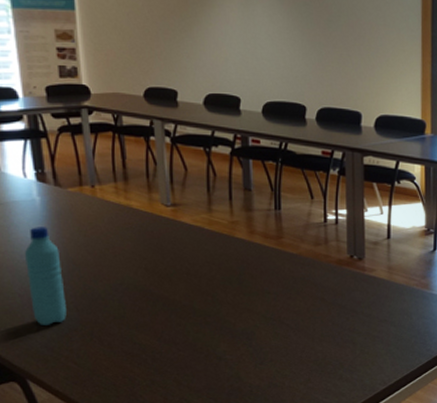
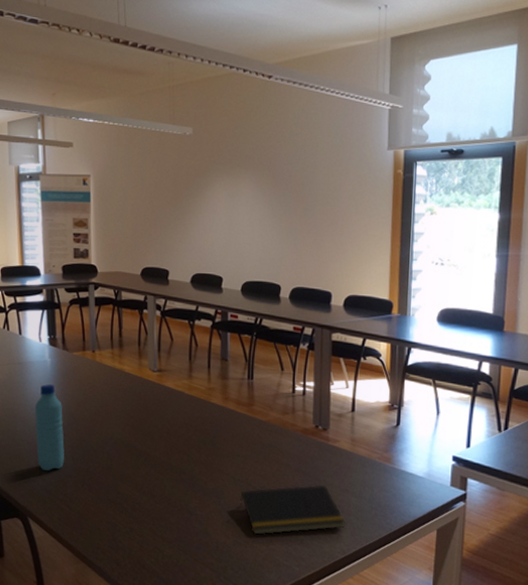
notepad: none [273,316,385,374] -> present [240,484,345,535]

